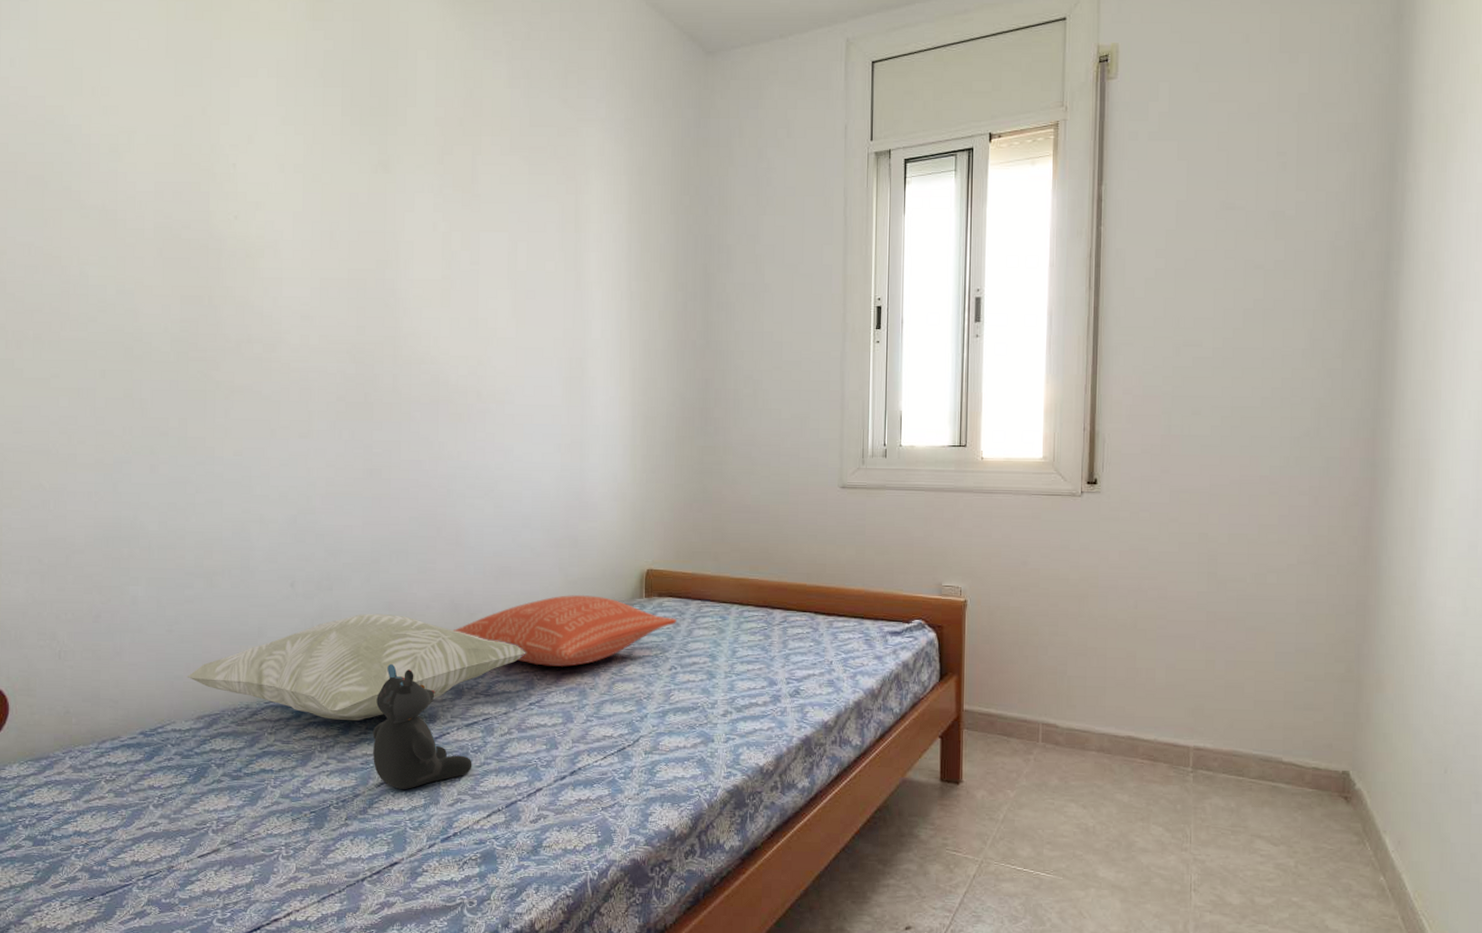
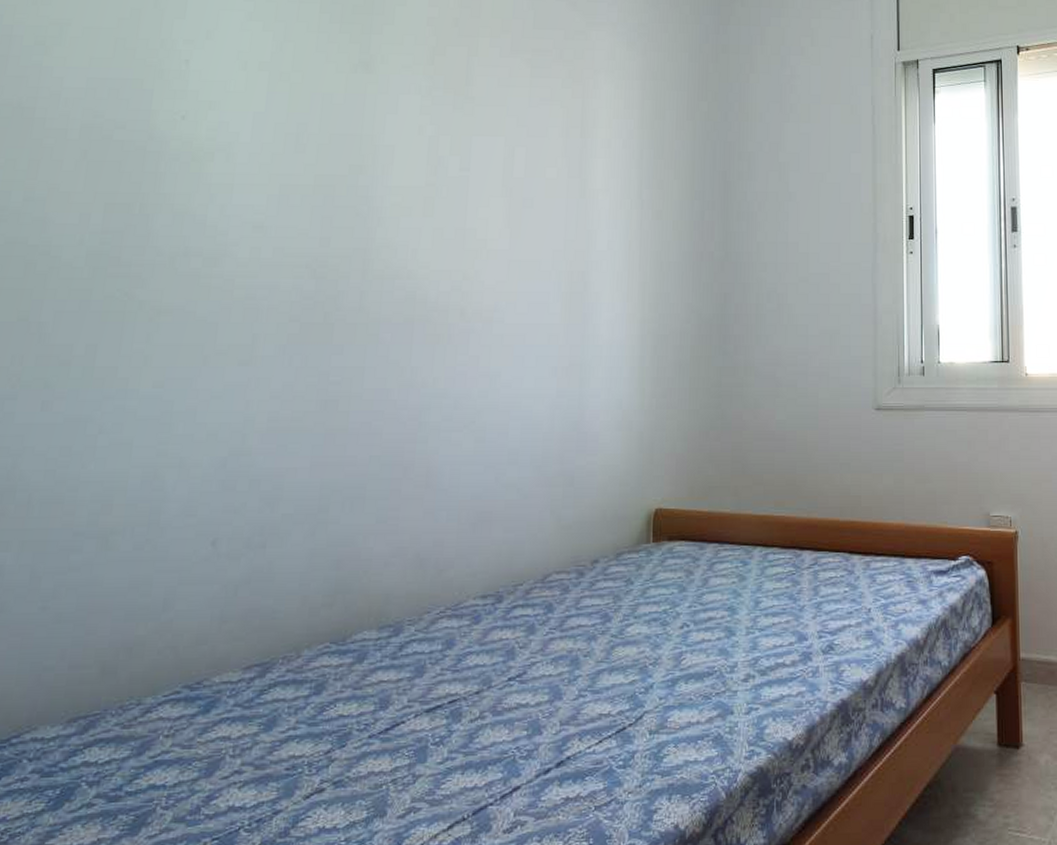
decorative pillow: present [187,613,526,721] -> none [60,574,507,714]
teddy bear: present [372,663,472,789] -> none [302,636,432,800]
pillow: present [454,595,676,667] -> none [417,542,689,631]

